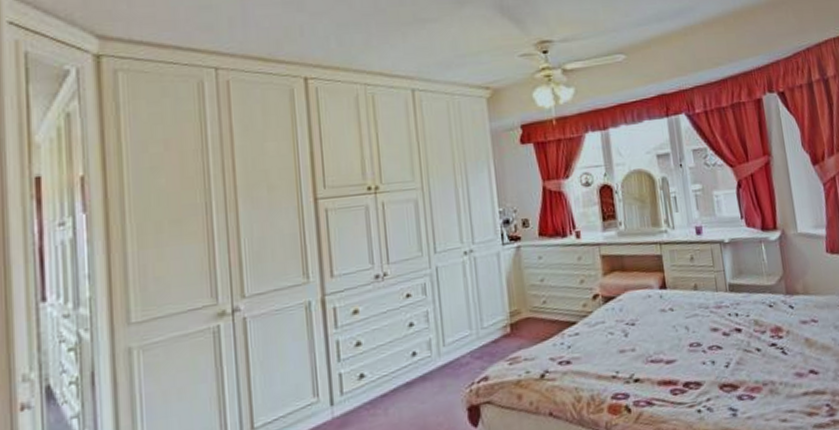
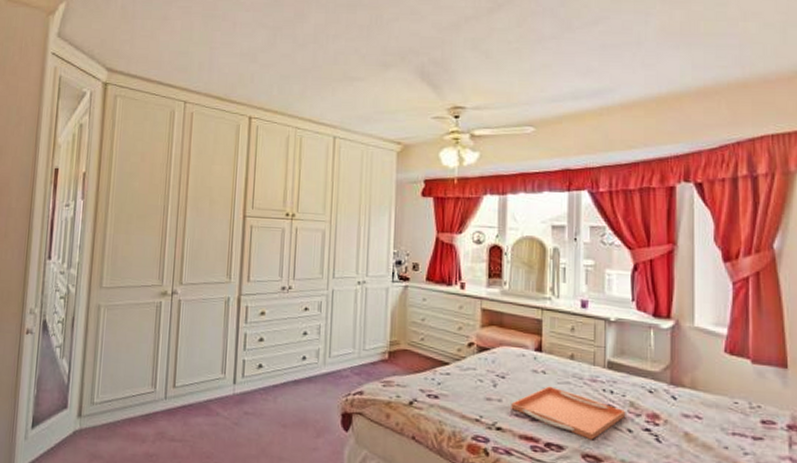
serving tray: none [645,322,753,369] -> present [511,386,626,440]

